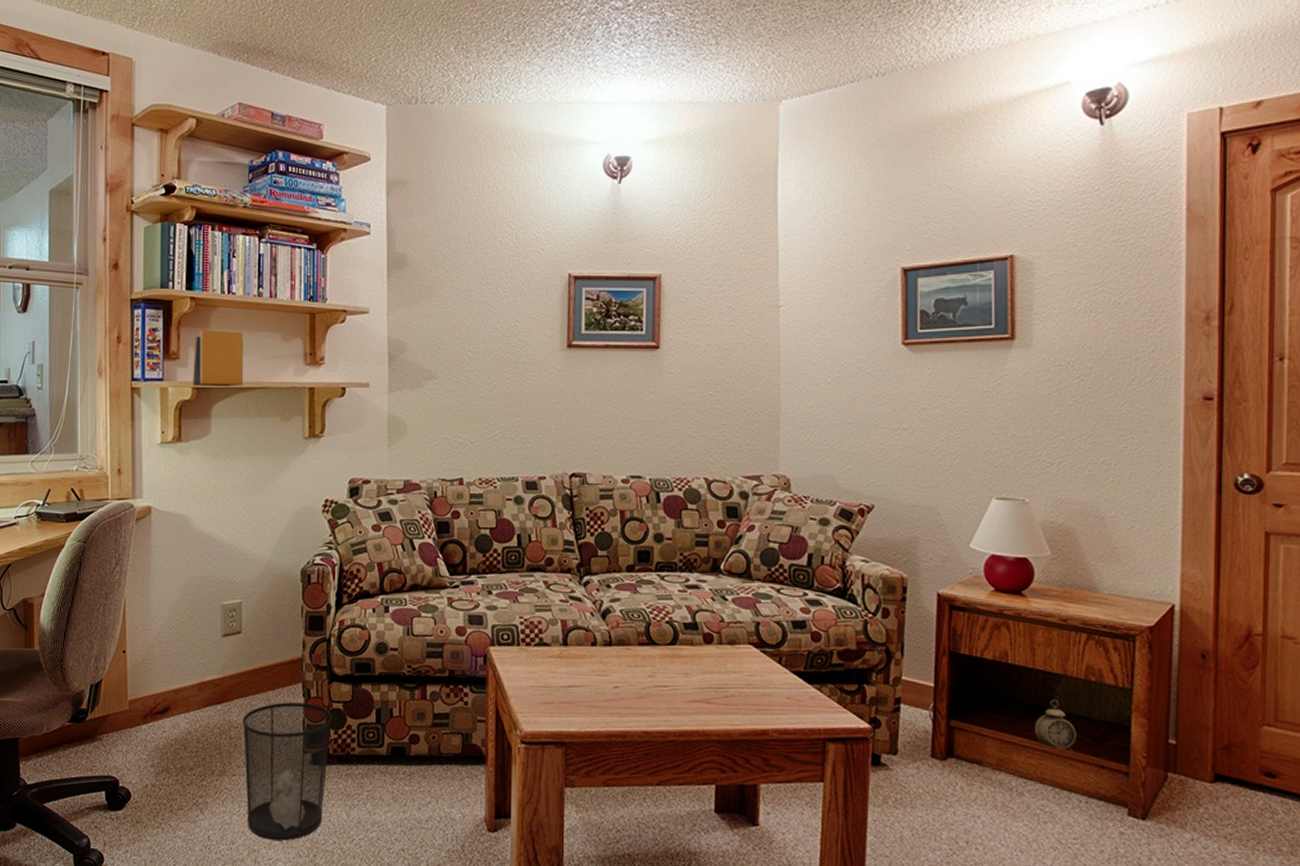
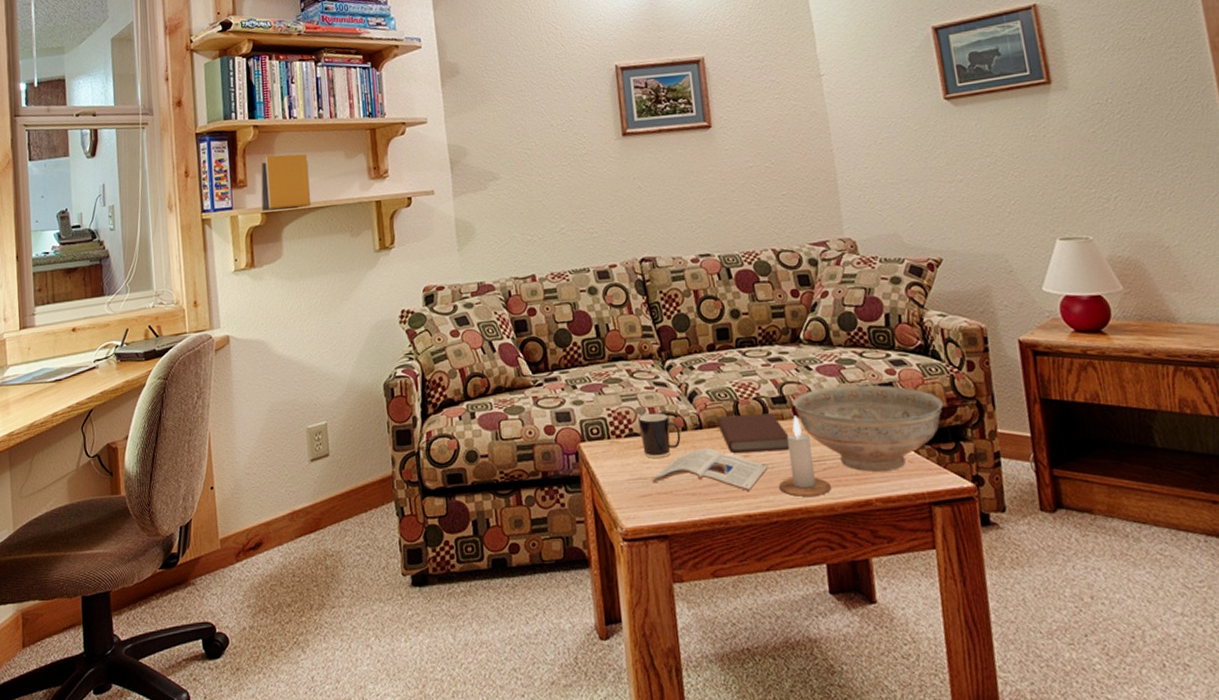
waste bin: present [242,702,333,841] -> none [337,522,429,674]
mug: none [550,625,590,669] -> present [638,412,681,458]
magazine: none [556,664,672,709] -> present [652,447,768,491]
book: none [627,636,696,674] -> present [717,413,789,453]
candle: none [680,643,730,721] -> present [779,416,831,496]
decorative bowl: none [703,619,852,705] -> present [792,384,943,472]
alarm clock: present [1034,699,1076,753] -> none [1138,436,1183,491]

